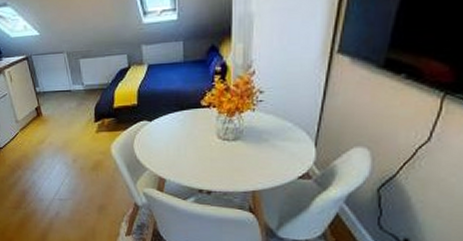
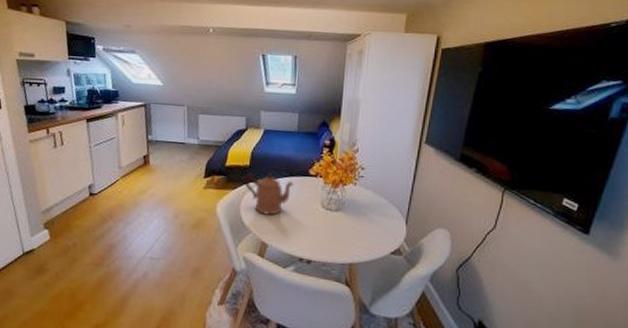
coffeepot: none [134,110,186,151] -> present [244,173,294,215]

